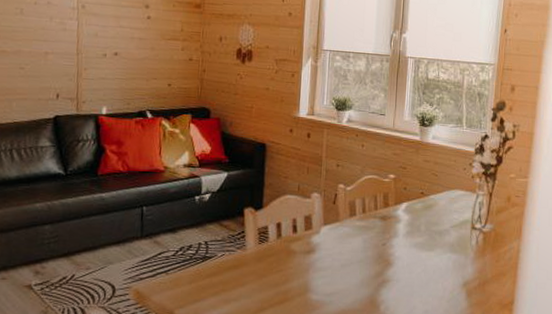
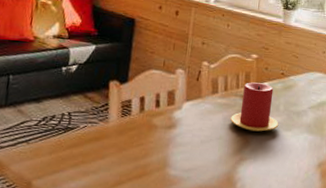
candle: none [370,203,421,253] -> present [230,82,279,132]

